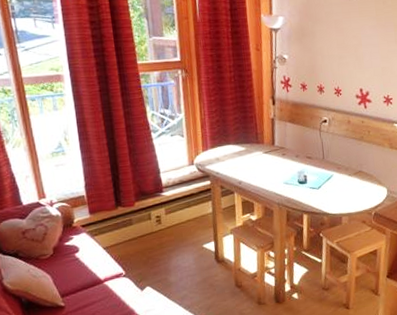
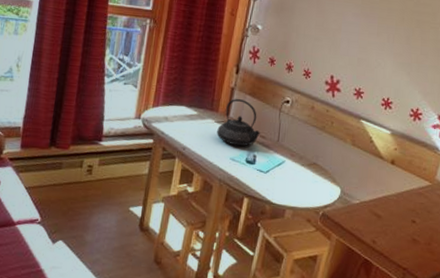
teapot: none [266,127,306,171] -> present [217,99,260,147]

